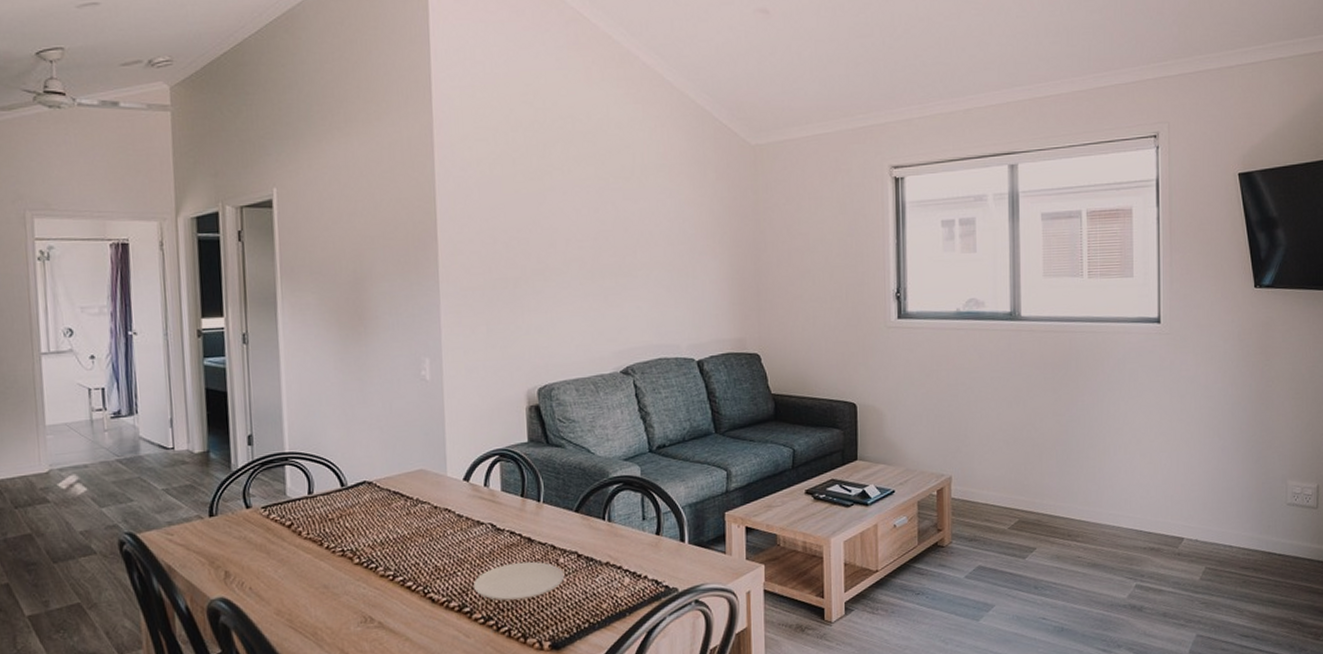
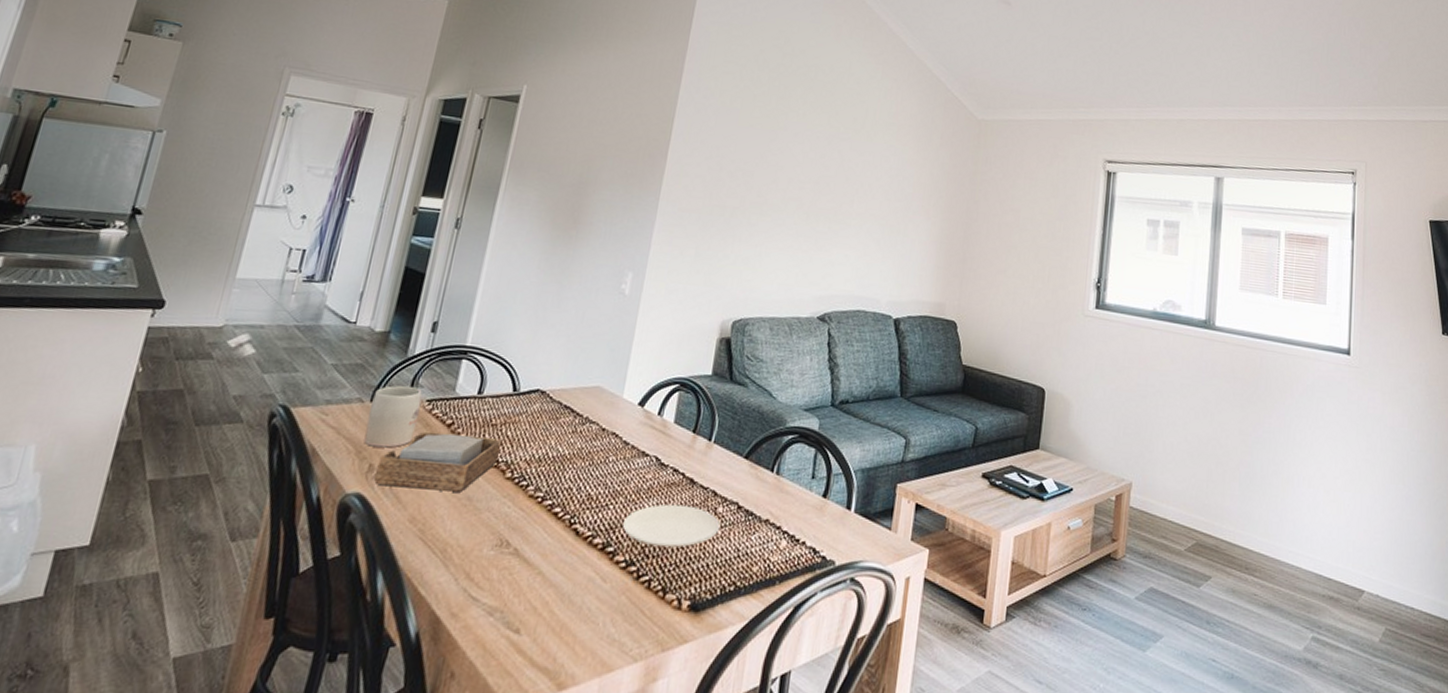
mug: none [209,498,259,556] -> present [364,385,422,448]
napkin holder: none [232,531,343,587] -> present [373,431,501,492]

